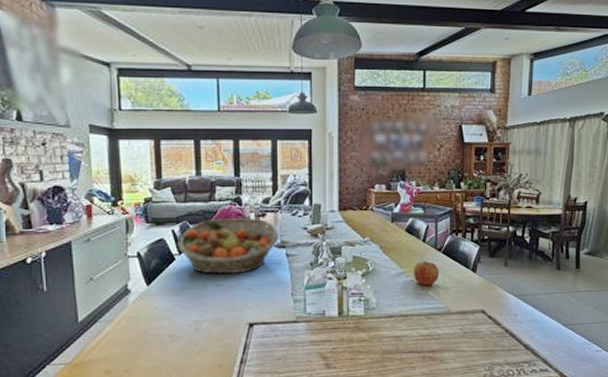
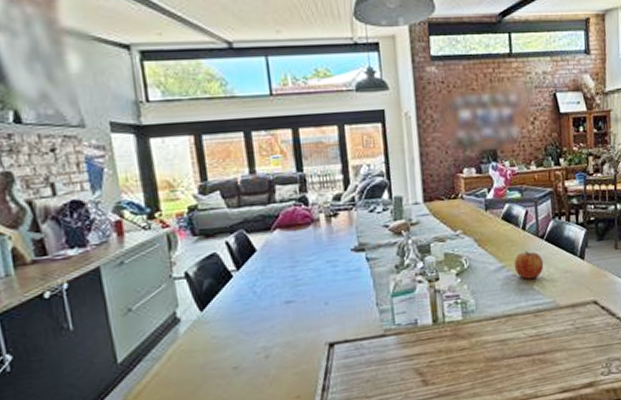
fruit basket: present [178,218,279,274] -> none [234,219,356,291]

